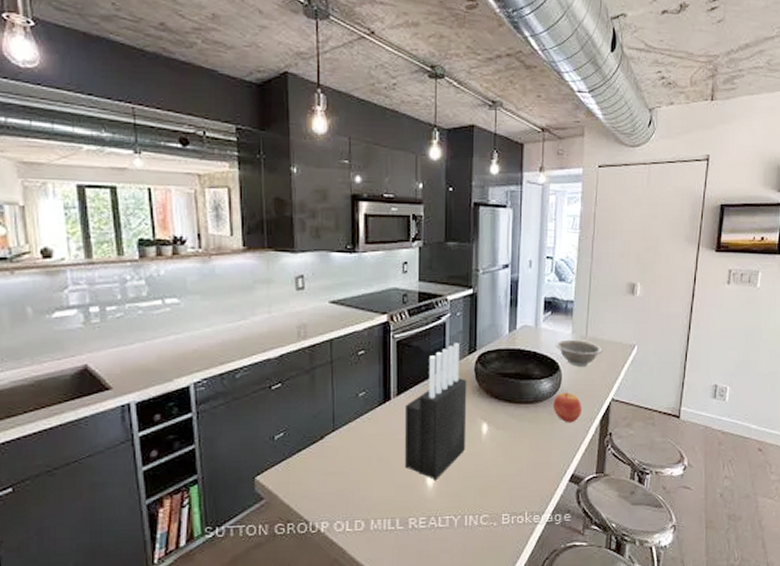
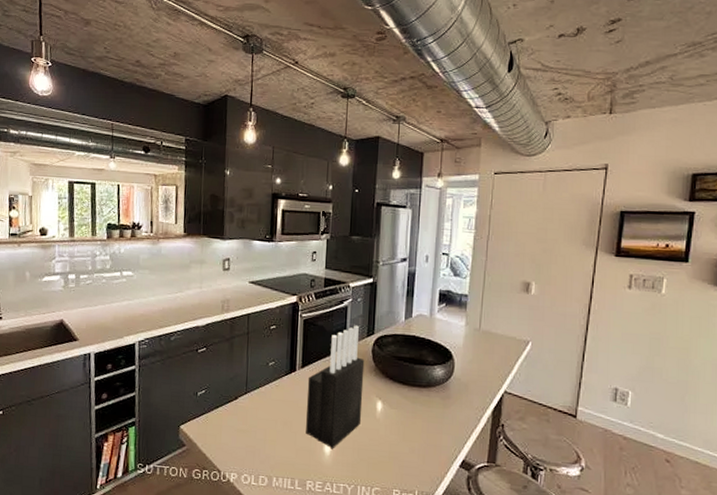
apple: present [553,393,582,423] -> none [445,380,474,410]
decorative bowl: present [556,339,603,367] -> none [450,330,496,358]

